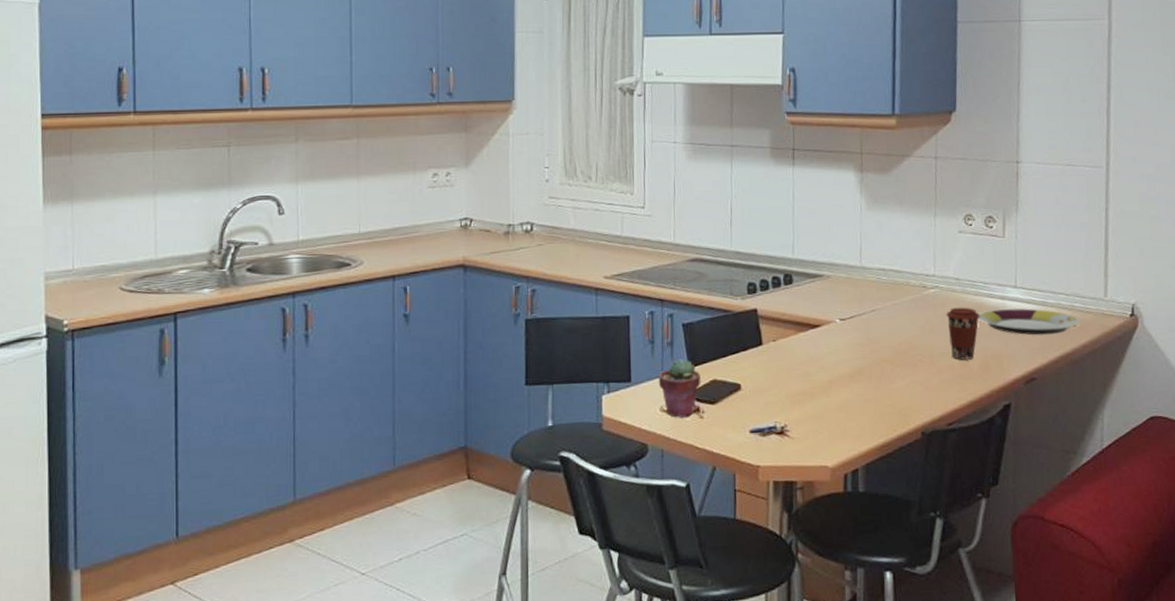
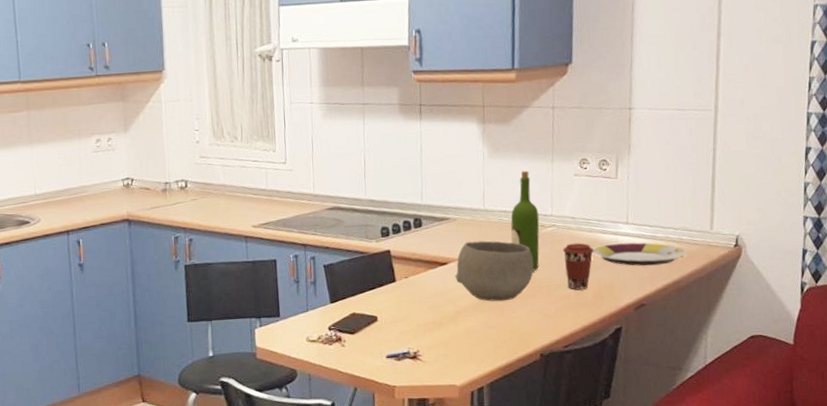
potted succulent: present [658,359,701,417] -> none [304,295,342,346]
bowl: none [828,301,915,371] -> present [455,241,534,302]
wine bottle: none [890,225,921,337] -> present [510,170,540,271]

